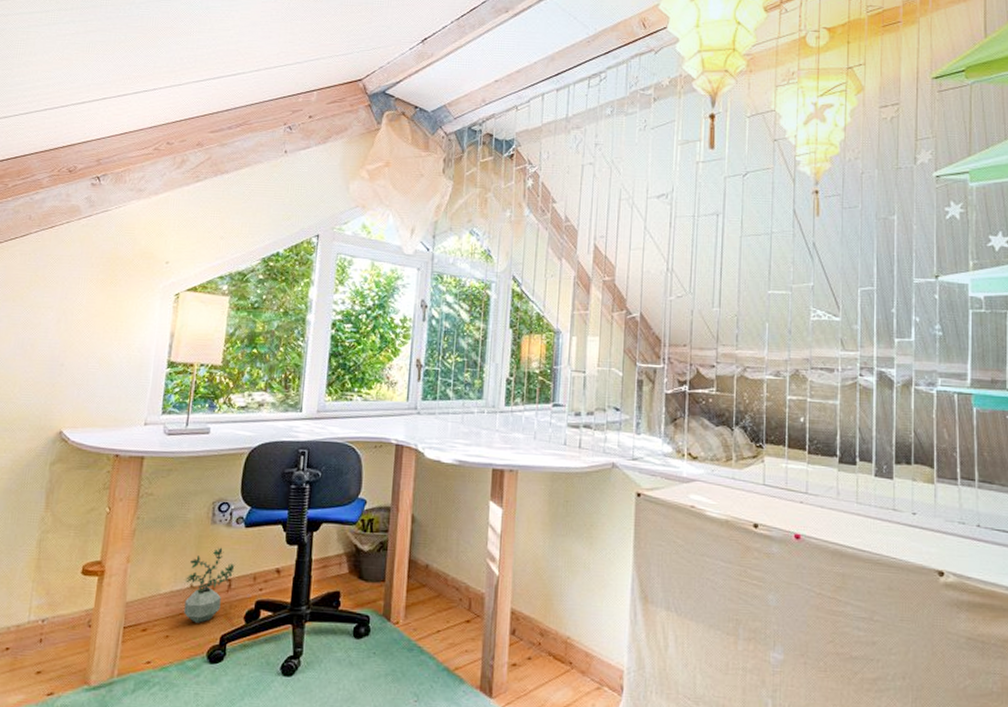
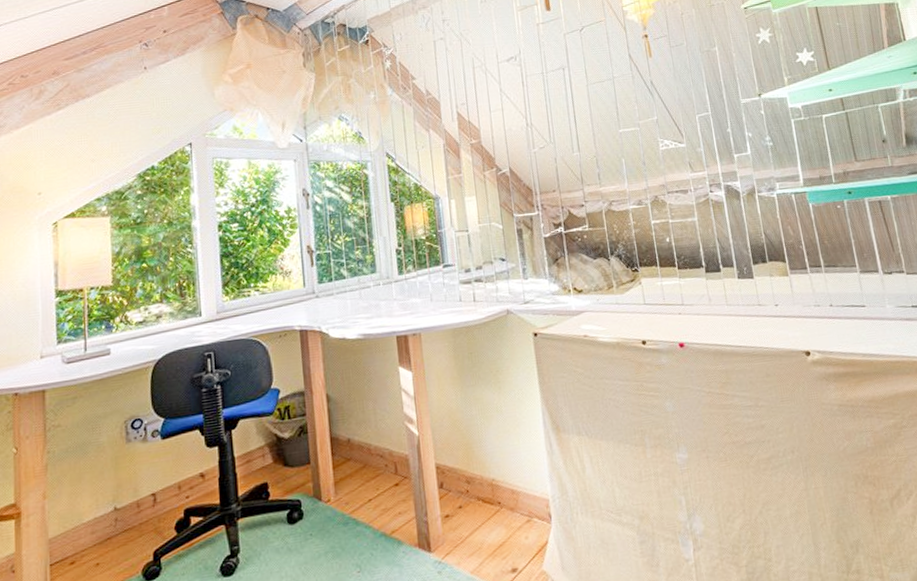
potted plant: present [184,547,235,623] -> none [108,464,157,544]

